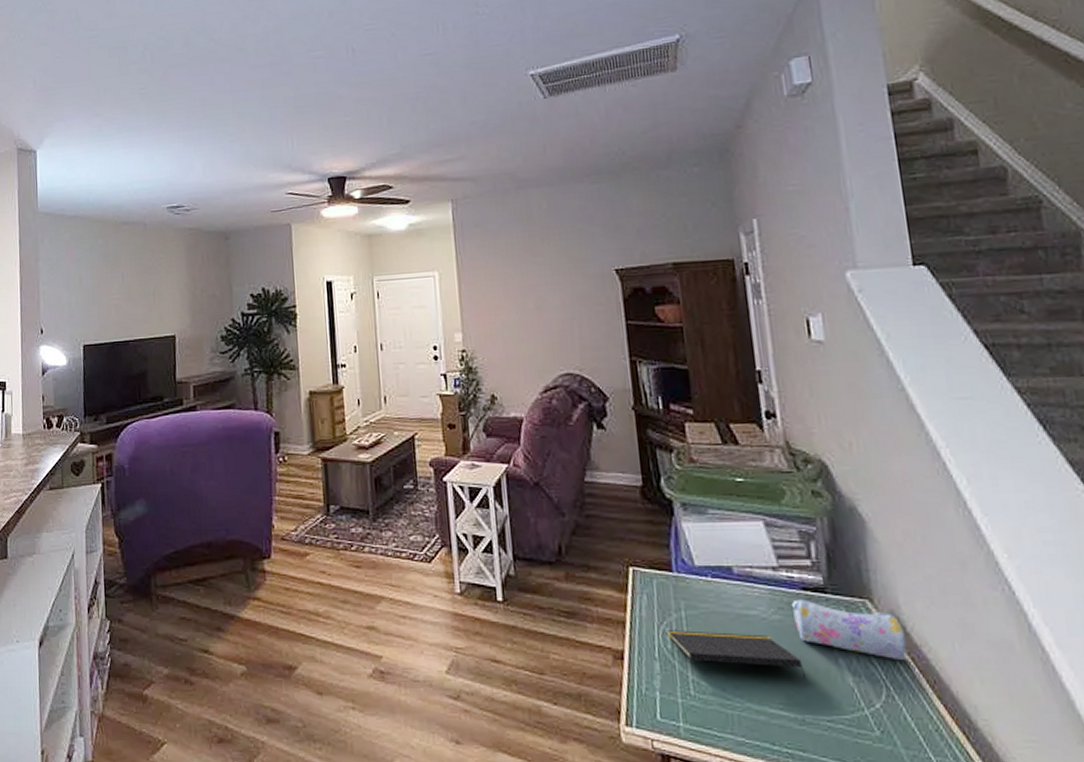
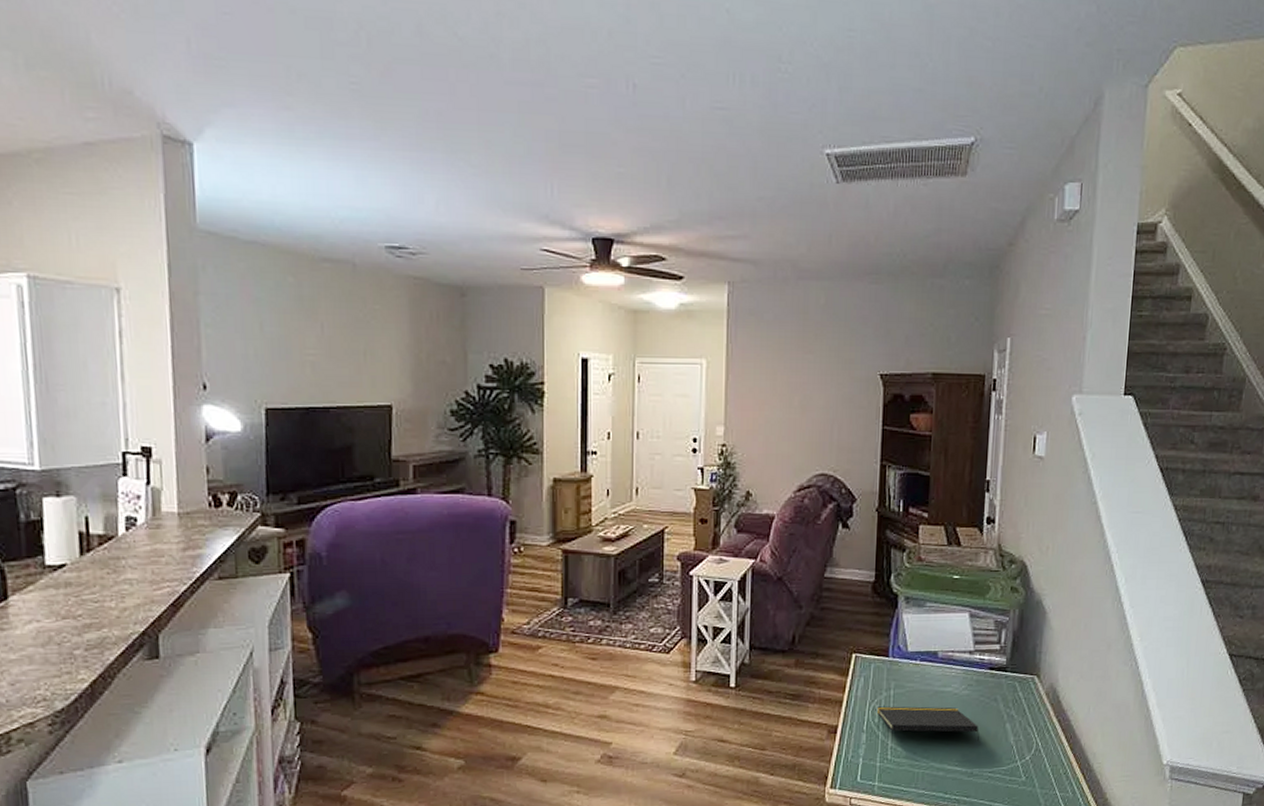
pencil case: present [791,599,907,660] -> none [978,677,1058,722]

